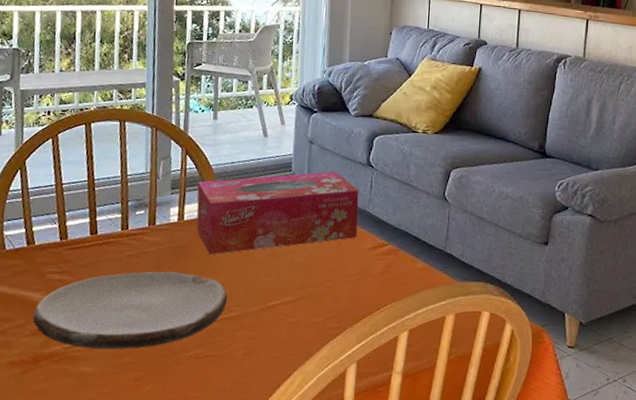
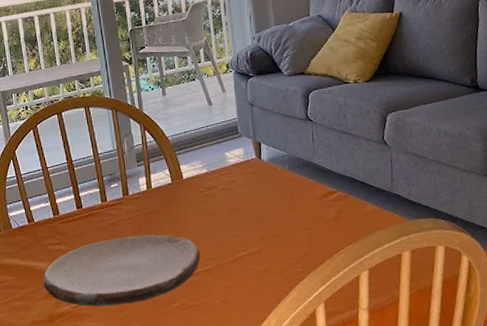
tissue box: present [196,171,359,255] -> none [158,129,307,217]

